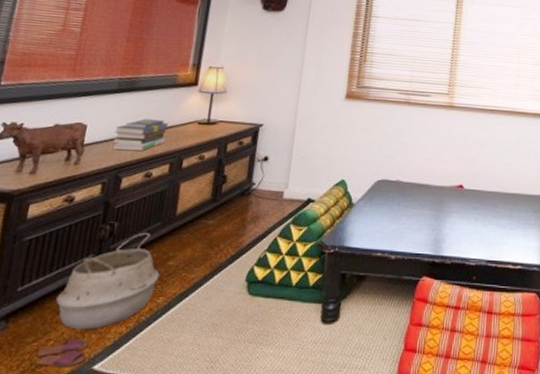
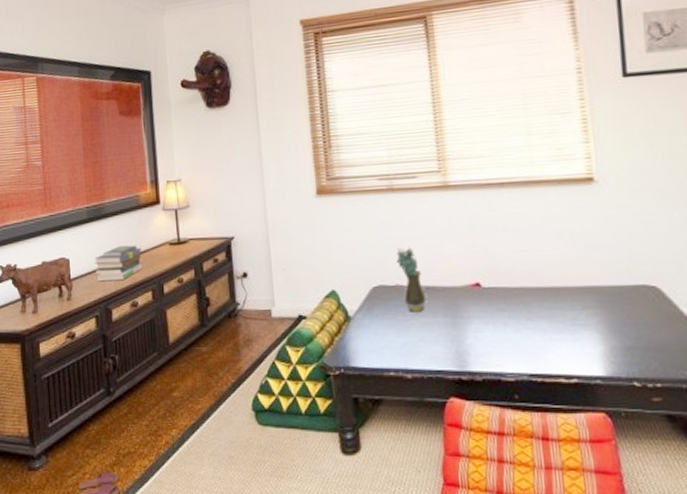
woven basket: present [56,232,160,330] -> none [82,364,168,464]
vase: none [400,150,419,204] -> present [396,247,427,312]

